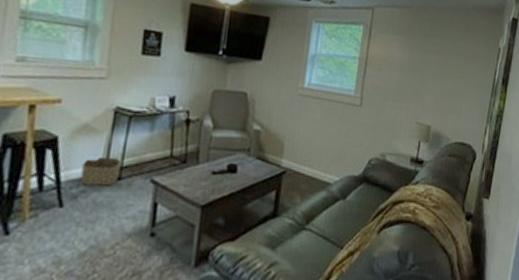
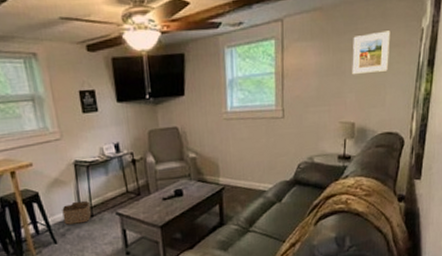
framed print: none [433,40,471,81] -> present [352,30,390,74]

